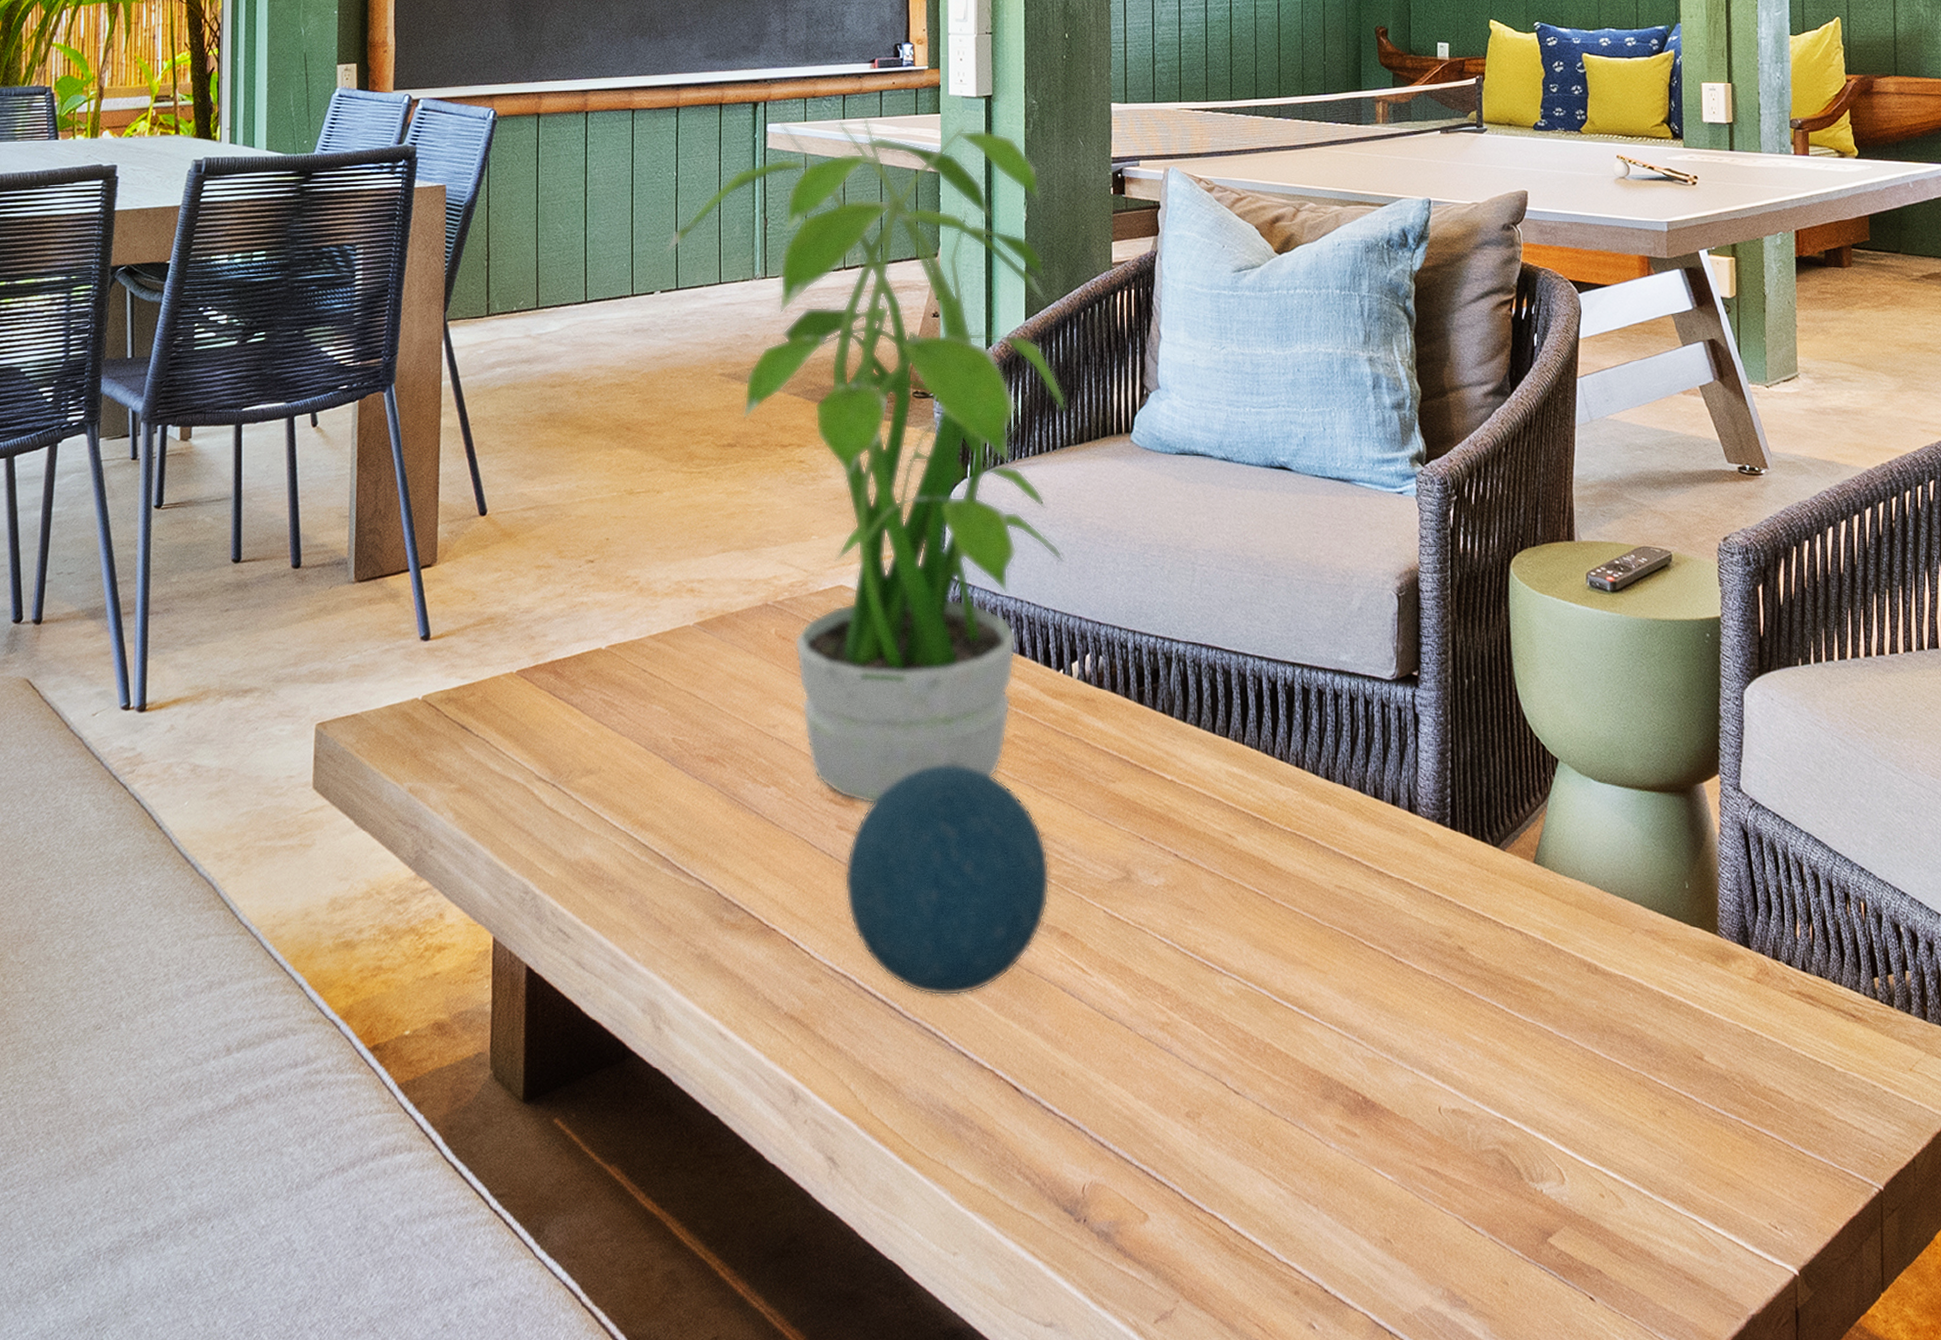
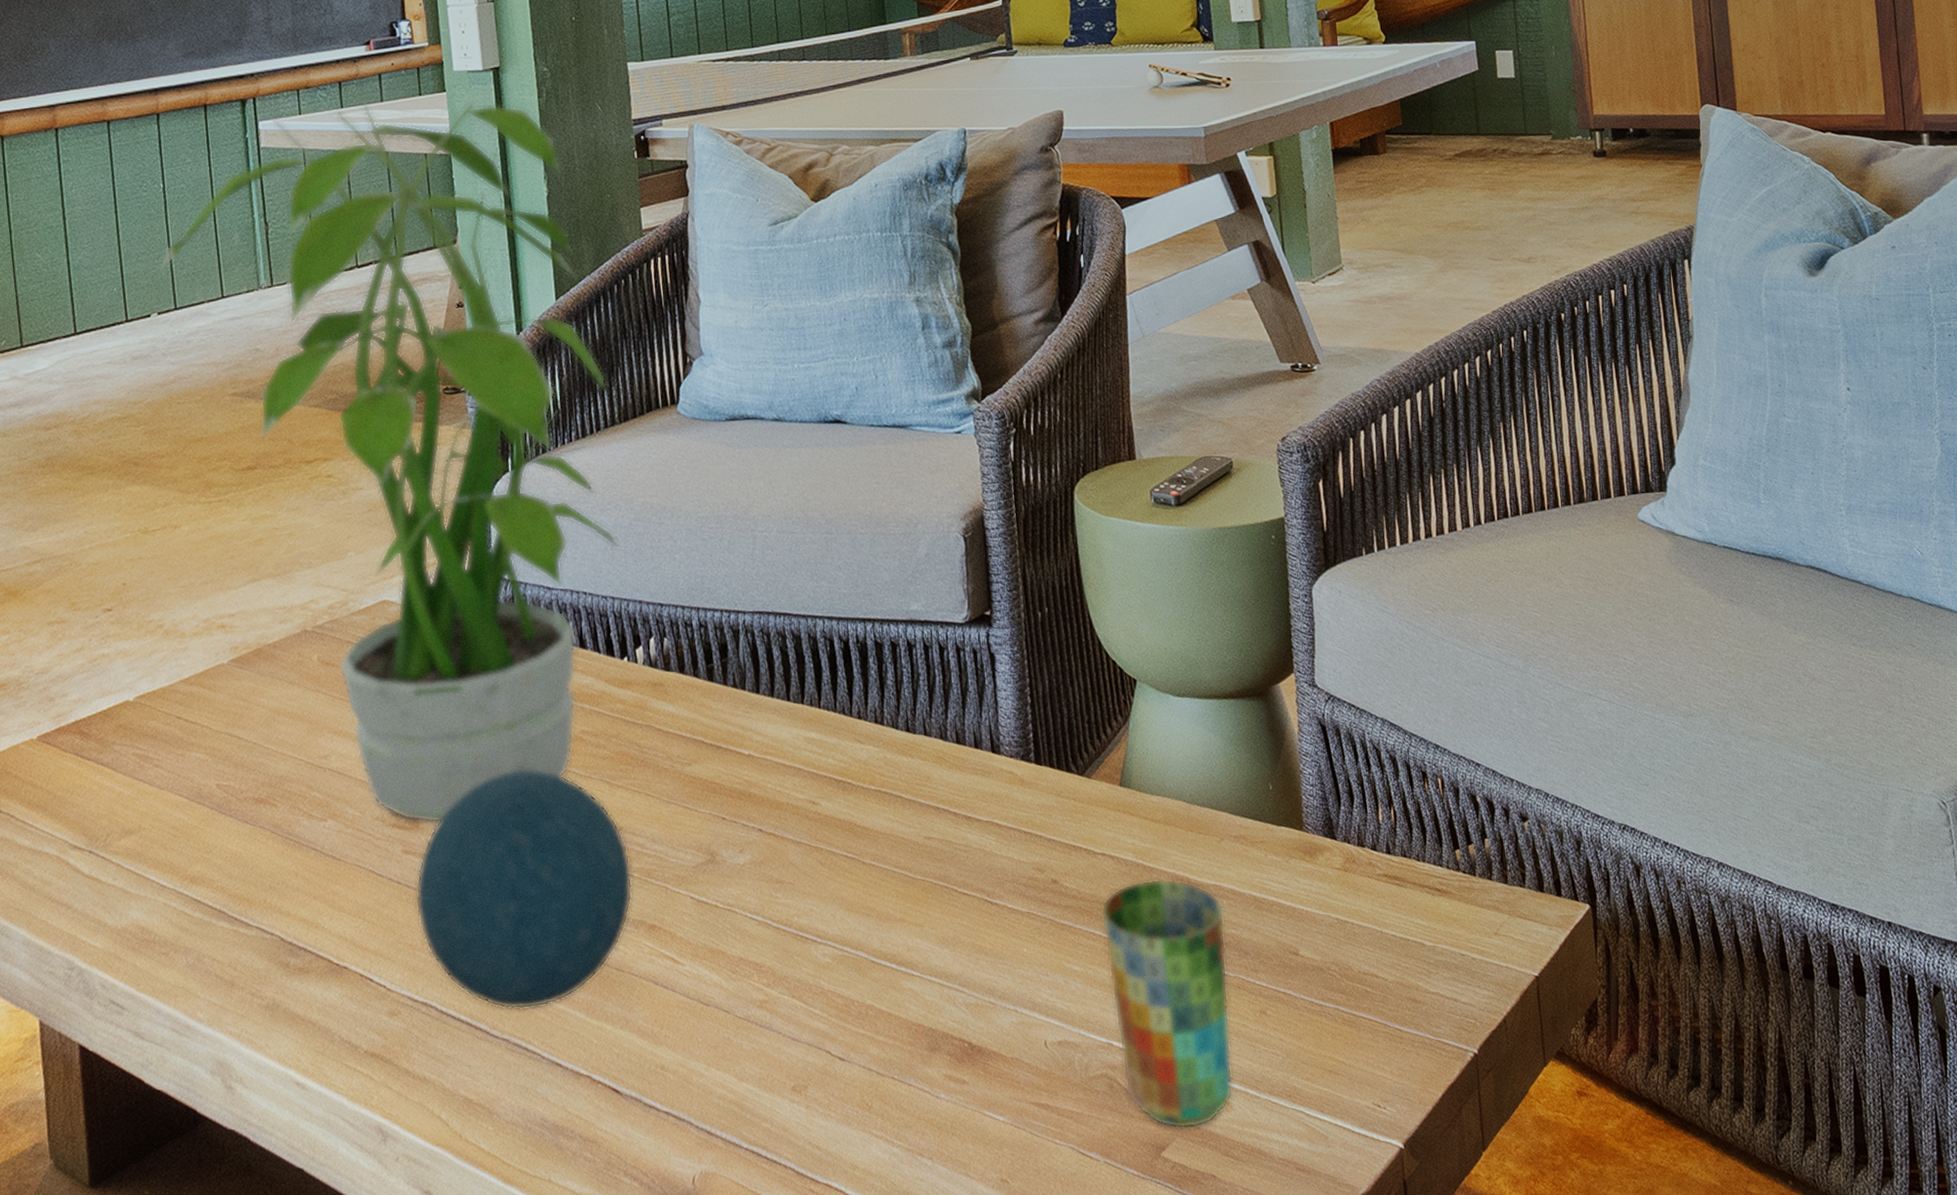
cup: none [1505,961,1630,1219] -> present [1100,878,1233,1129]

